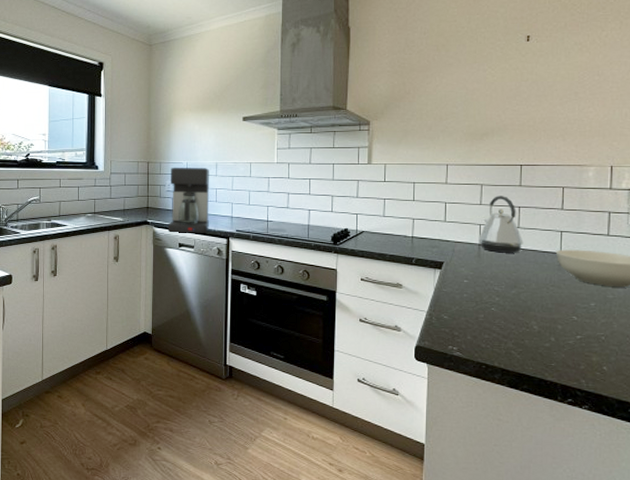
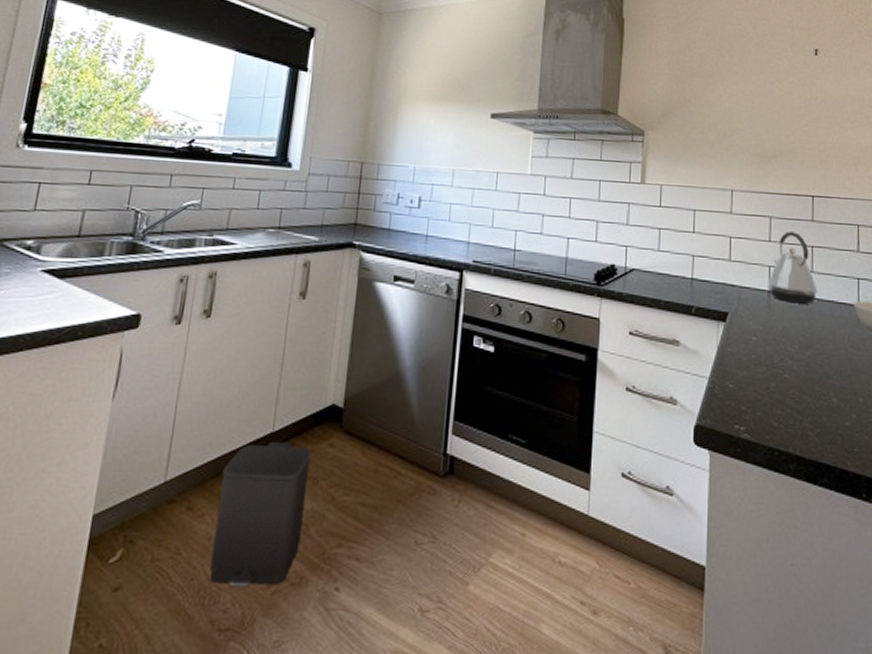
pedal bin: none [77,356,133,446] -> present [209,442,311,589]
coffee maker: present [167,167,210,233] -> none [380,171,444,264]

